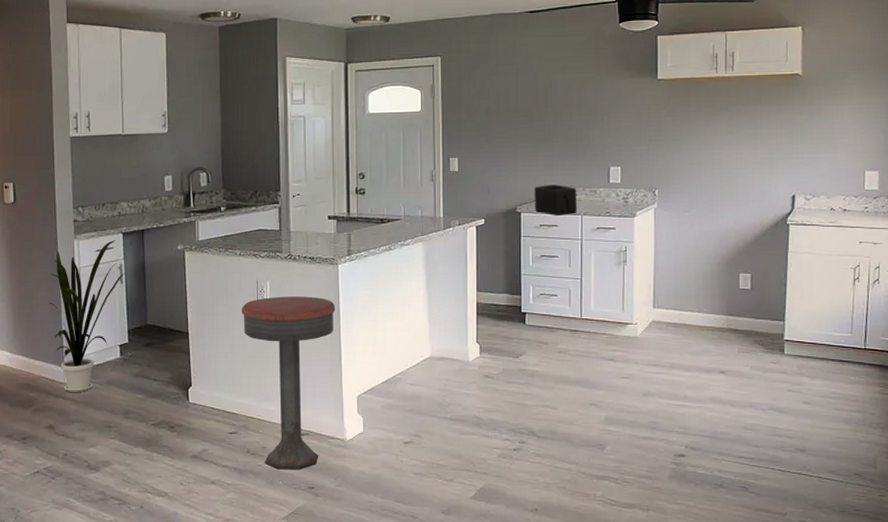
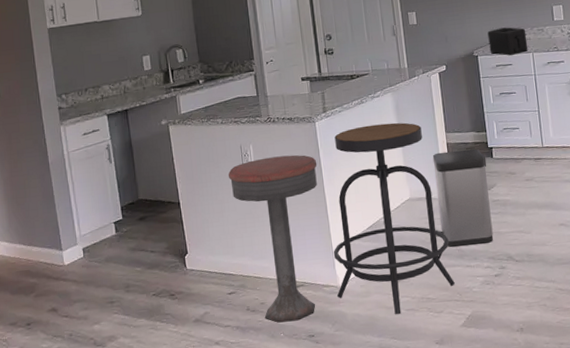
house plant: present [49,240,125,393] -> none [40,122,113,275]
bar stool: none [343,274,469,478] -> present [333,122,455,315]
pedal bin: none [454,311,518,414] -> present [432,148,493,247]

